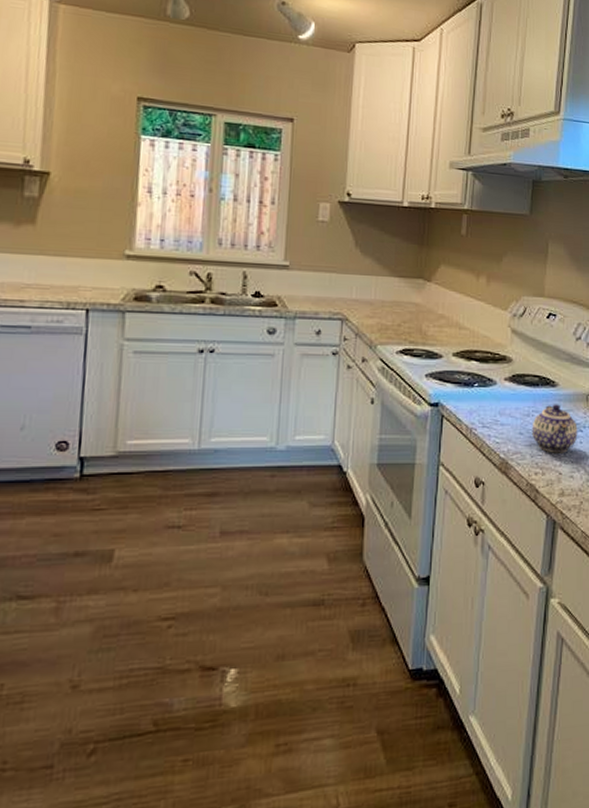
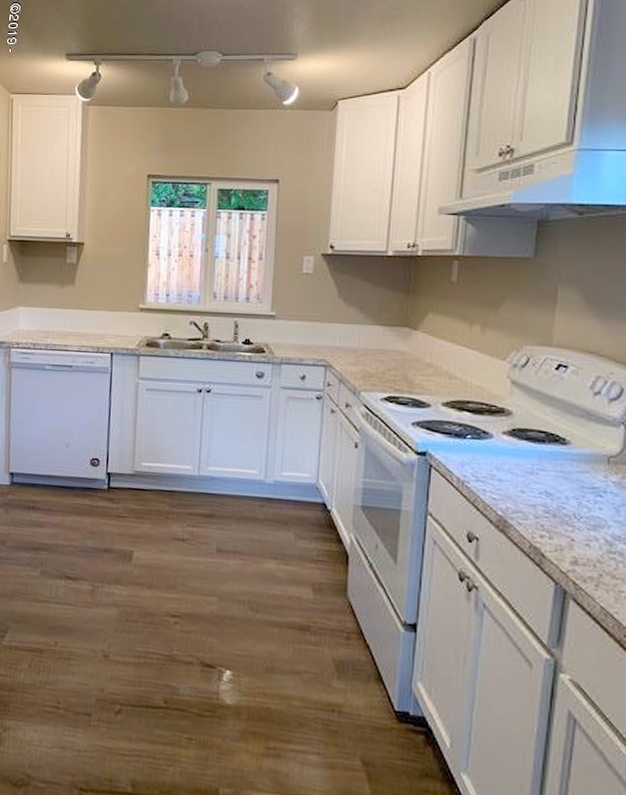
teapot: present [532,404,578,453] -> none [536,463,596,518]

